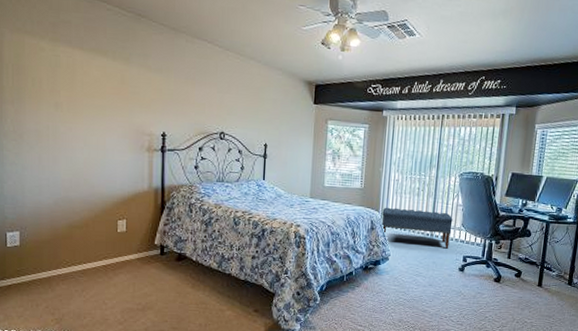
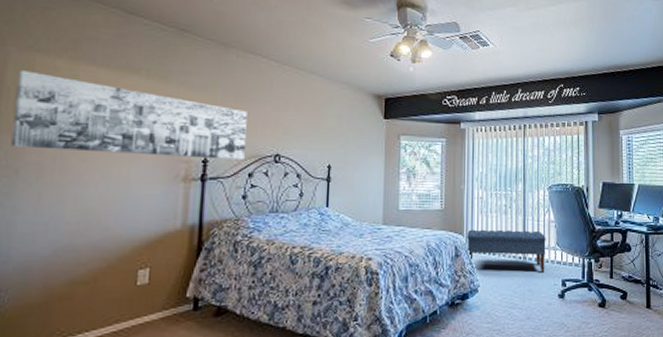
wall art: none [13,50,197,136] -> present [10,70,247,161]

